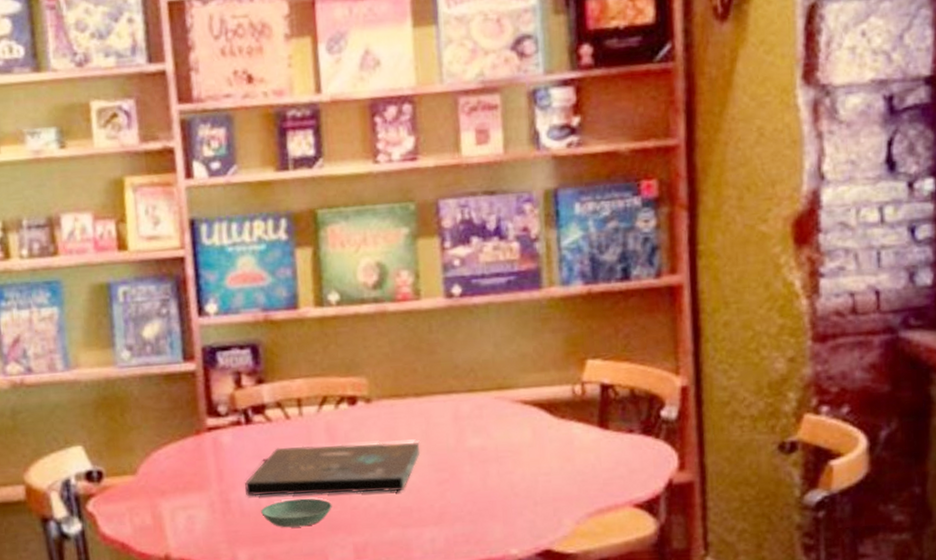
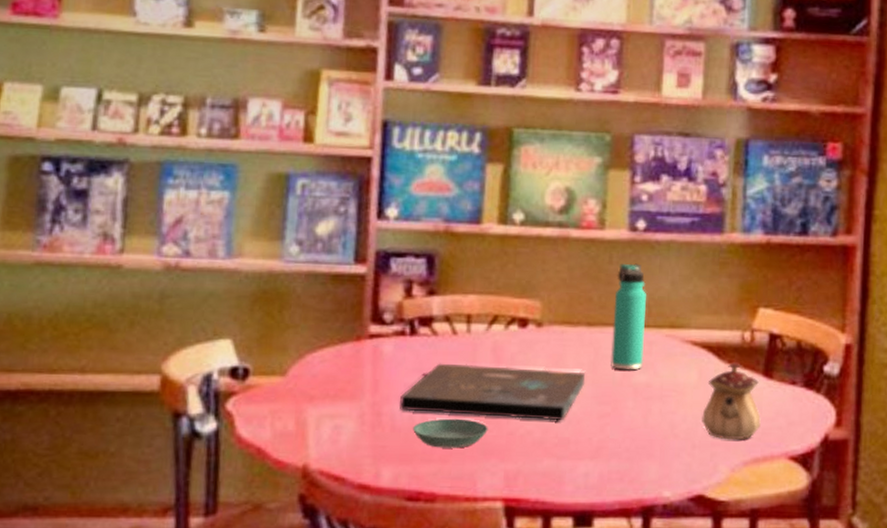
thermos bottle: none [438,329,476,437] -> present [611,263,647,371]
teapot: none [540,417,601,494] -> present [702,362,761,440]

